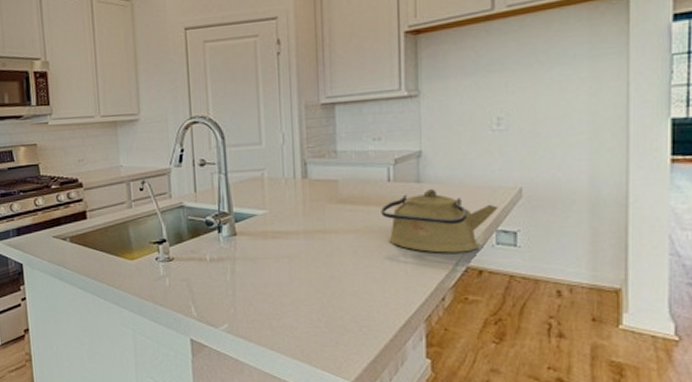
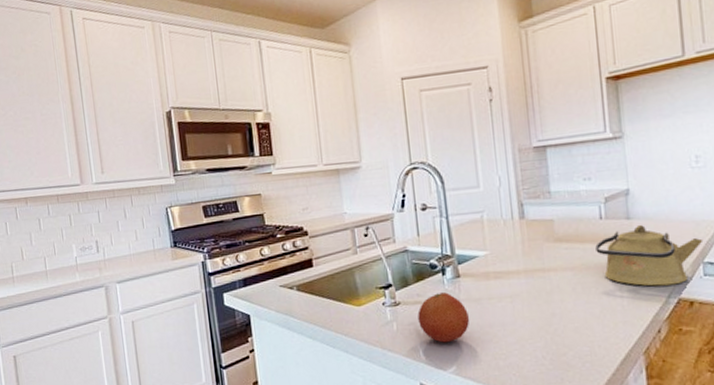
fruit: none [191,250,245,300] -> present [417,292,470,343]

